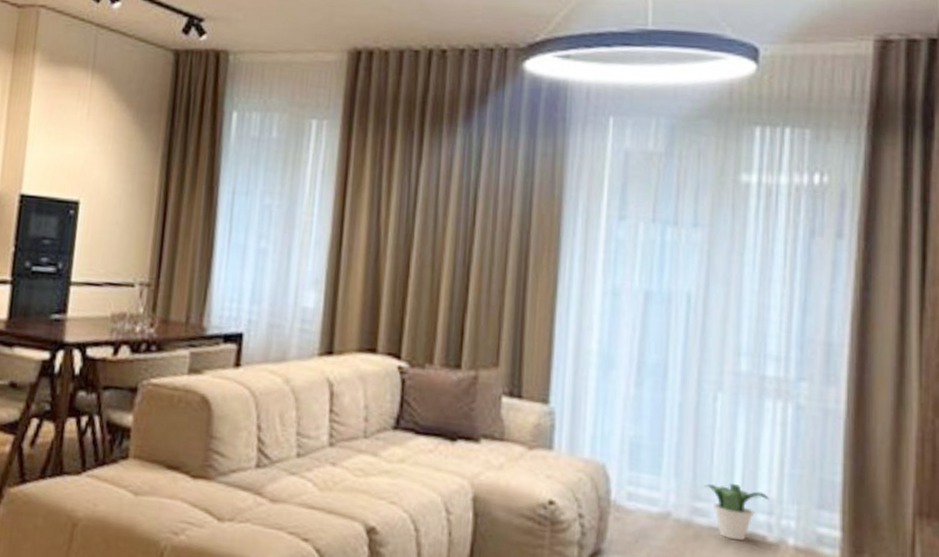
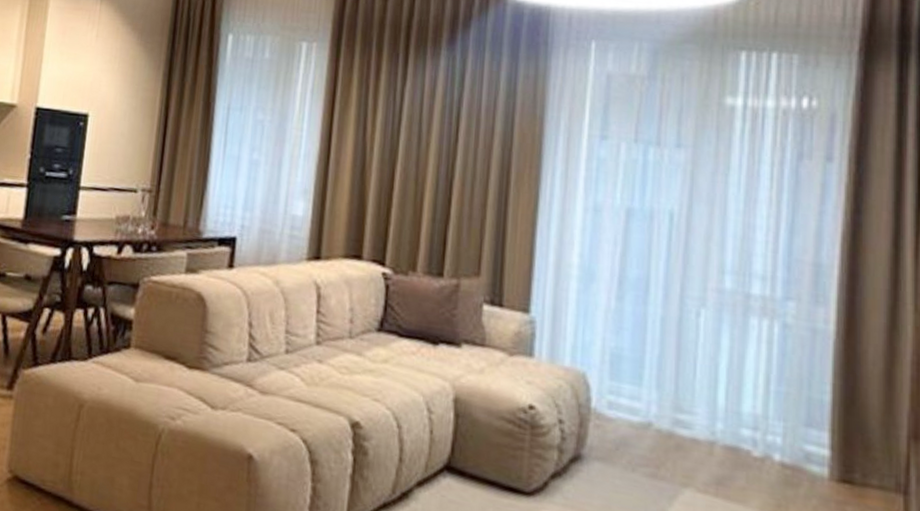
potted plant: present [704,484,770,541] -> none [687,397,755,454]

